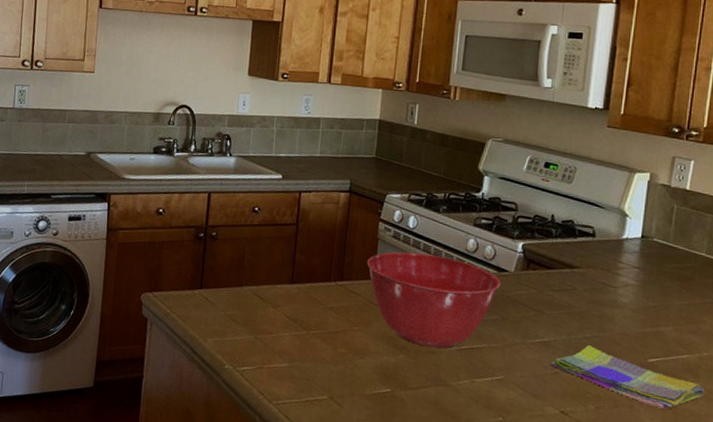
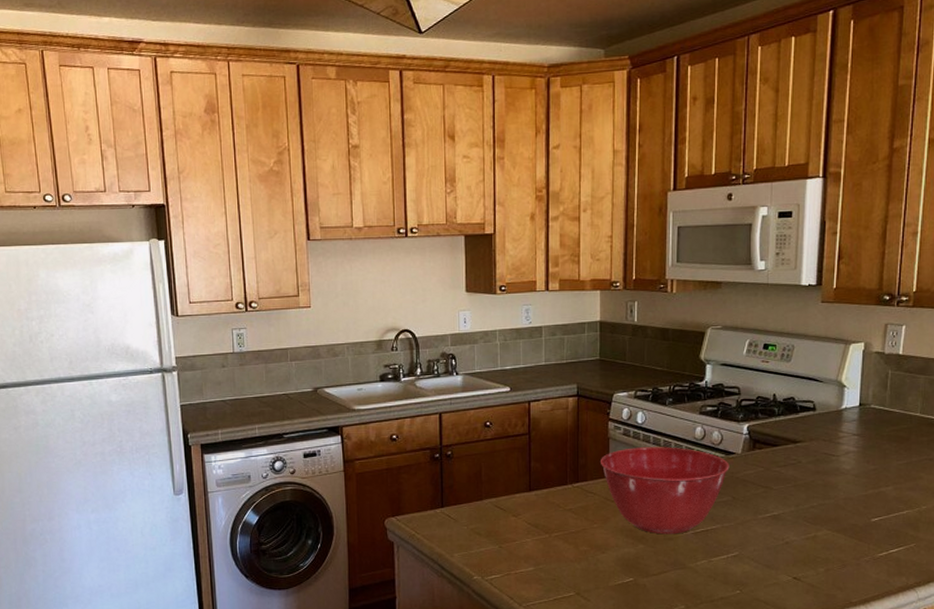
dish towel: present [551,345,705,410] -> none [781,514,925,564]

